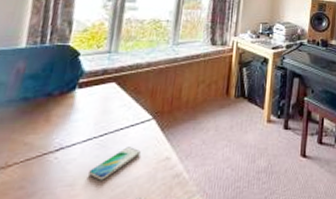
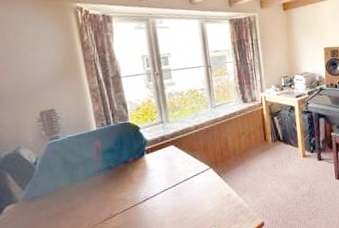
smartphone: present [87,147,141,181] -> none [171,191,207,218]

